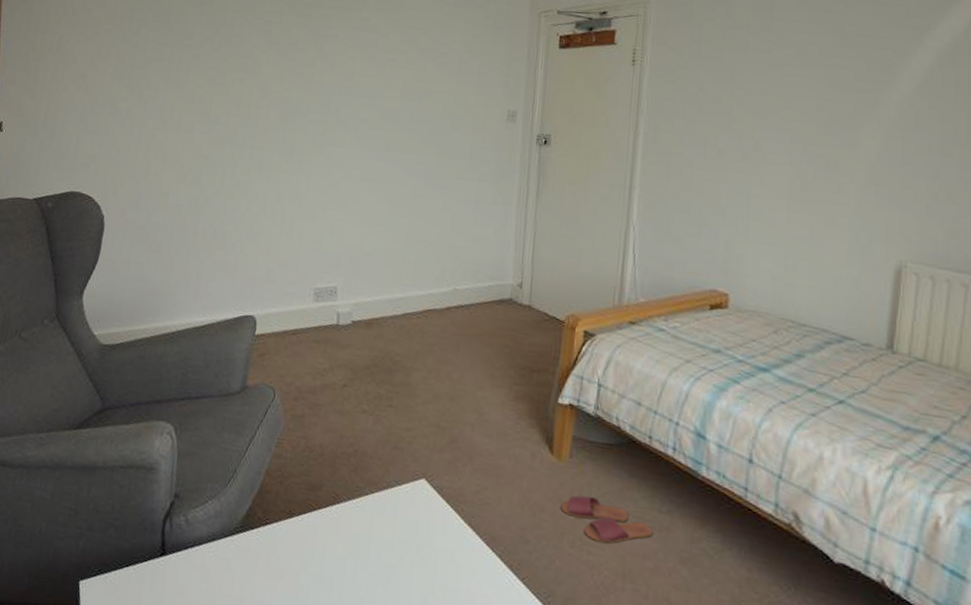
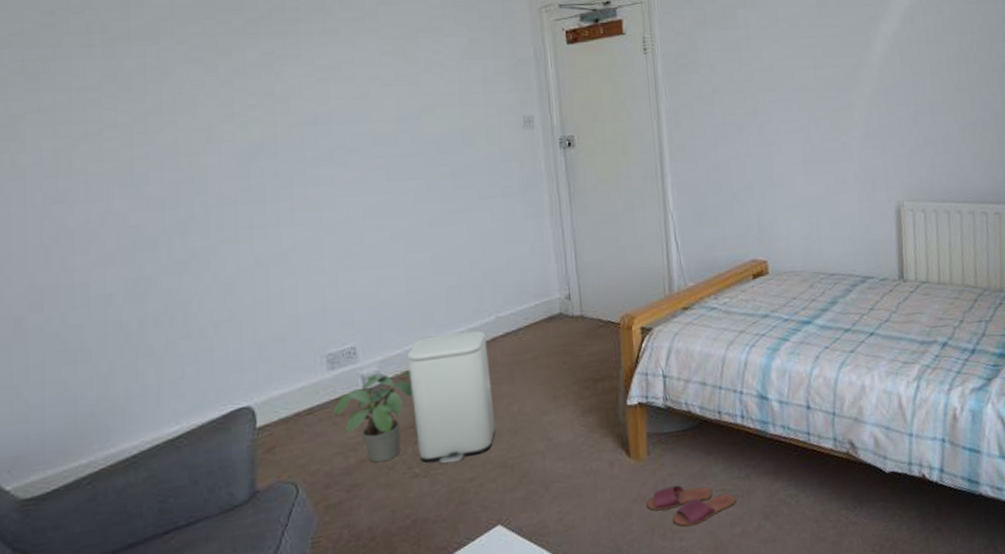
potted plant: none [312,313,376,392] -> present [334,370,414,463]
pedal bin: none [369,292,443,411] -> present [407,330,496,465]

